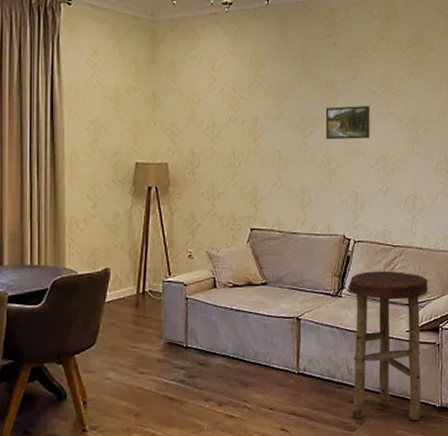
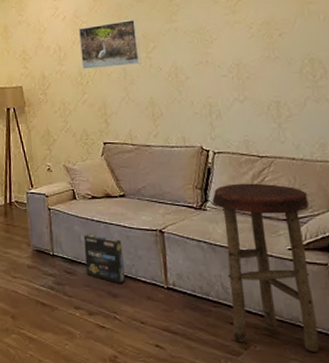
box: none [220,323,259,373] -> present [83,234,125,284]
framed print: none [235,100,297,150] -> present [78,19,141,70]
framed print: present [325,105,370,140] -> none [167,15,218,53]

